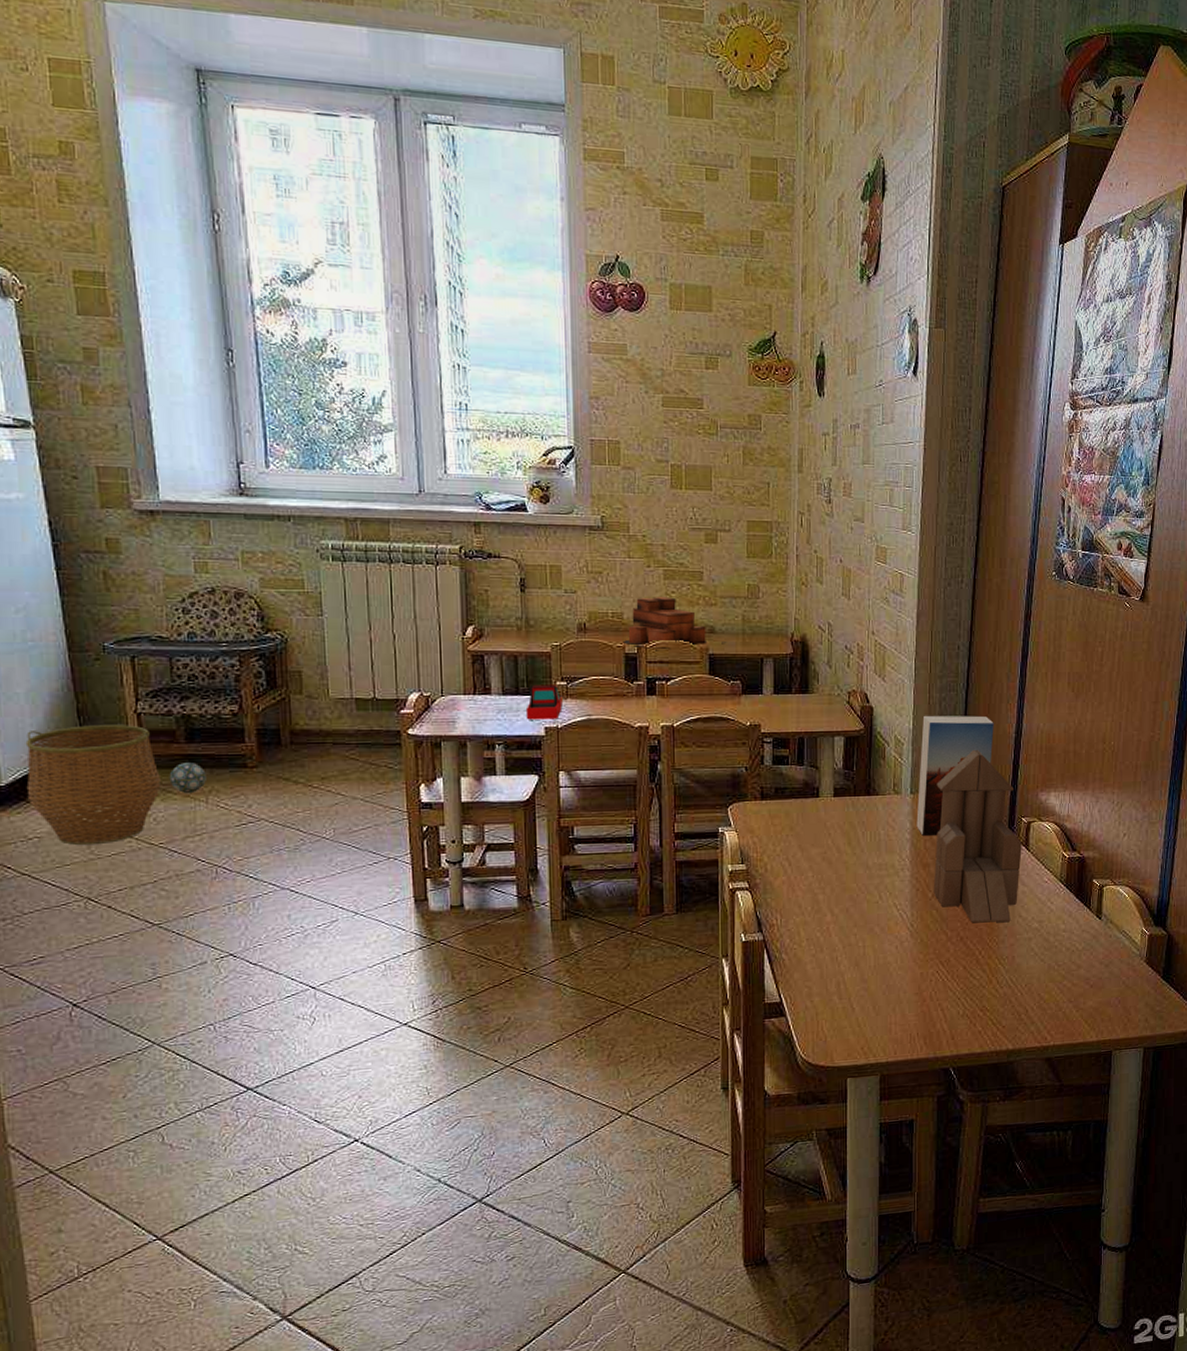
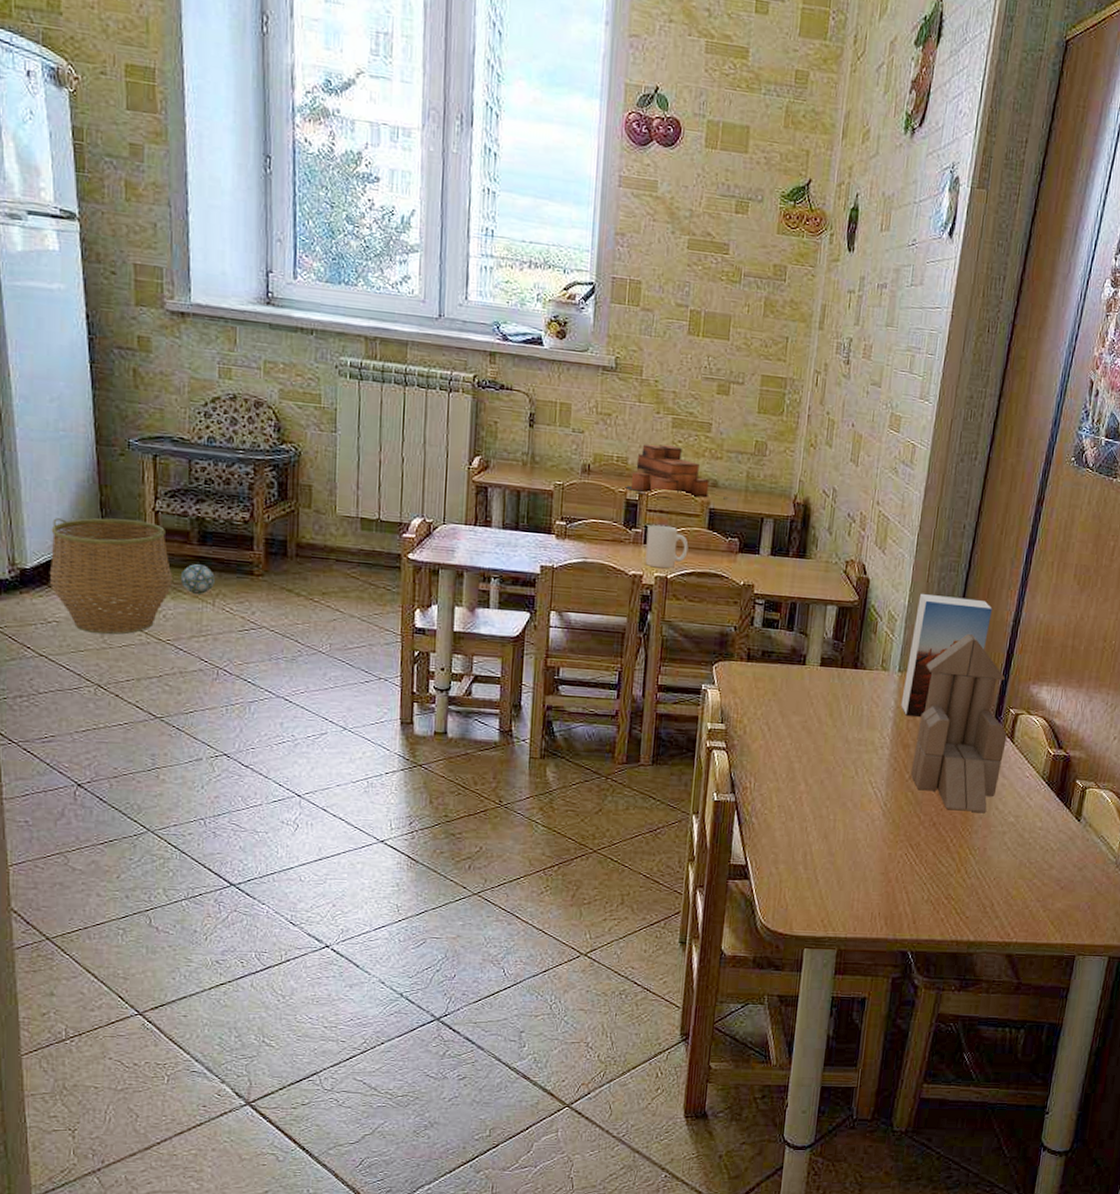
toy truck: present [525,684,564,720] -> none [523,522,562,559]
cup: none [649,675,692,718] -> present [645,524,689,569]

